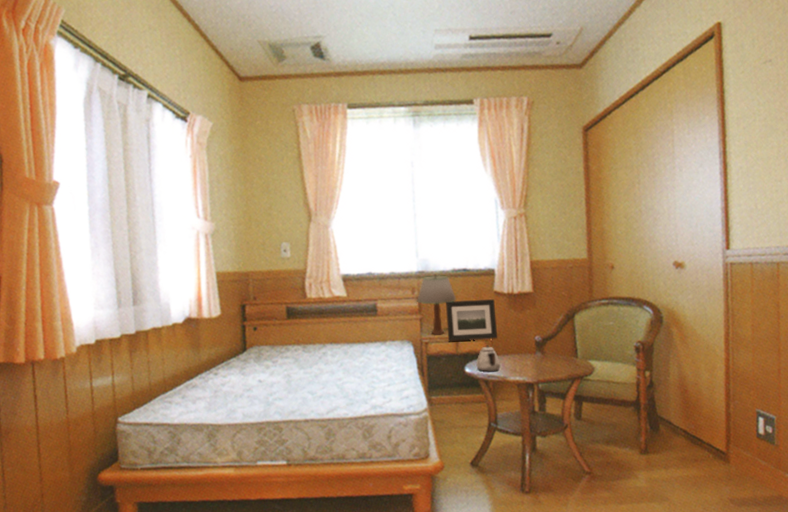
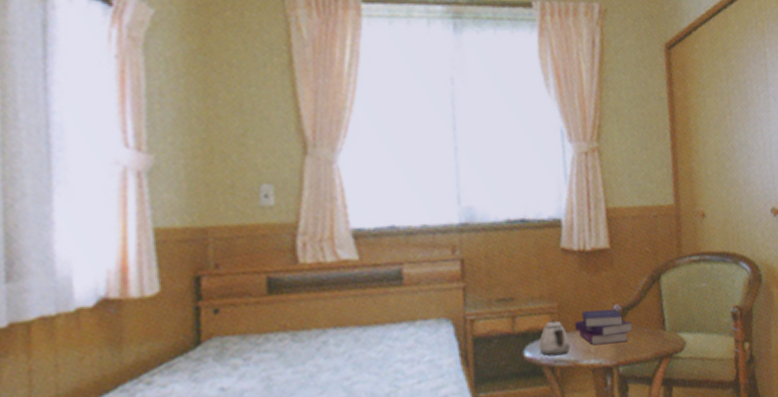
table lamp: present [417,274,457,335] -> none [459,227,513,310]
picture frame: present [446,299,498,341] -> none [498,259,567,317]
book: none [504,339,550,367] -> present [575,309,632,346]

